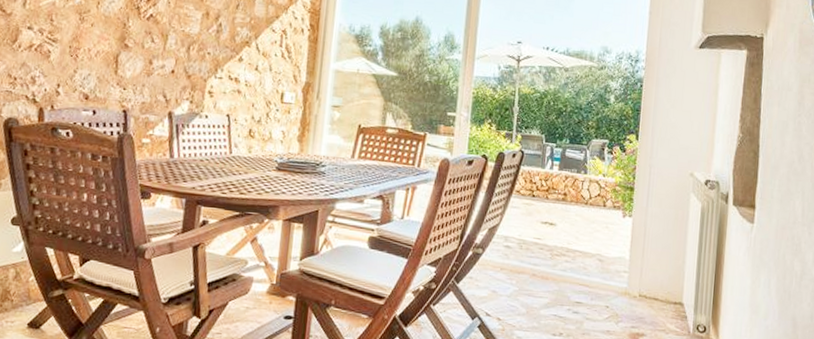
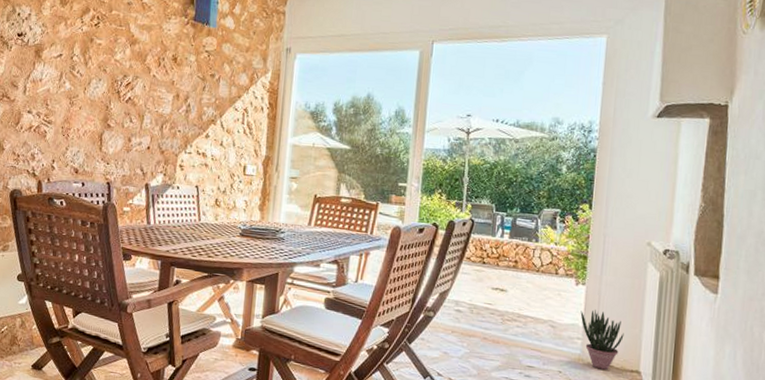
potted plant: none [627,242,668,303] -> present [580,310,624,370]

